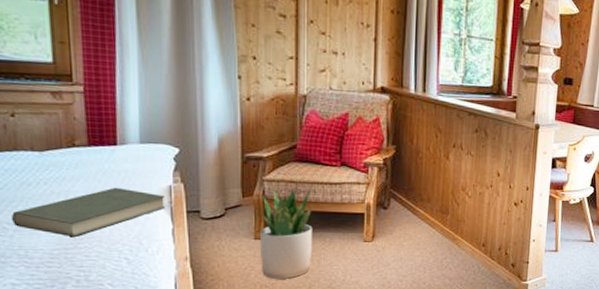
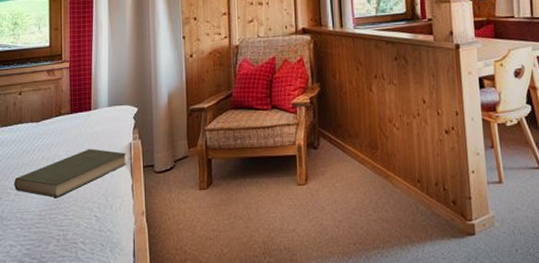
planter: present [260,185,313,279] -> none [203,131,251,230]

